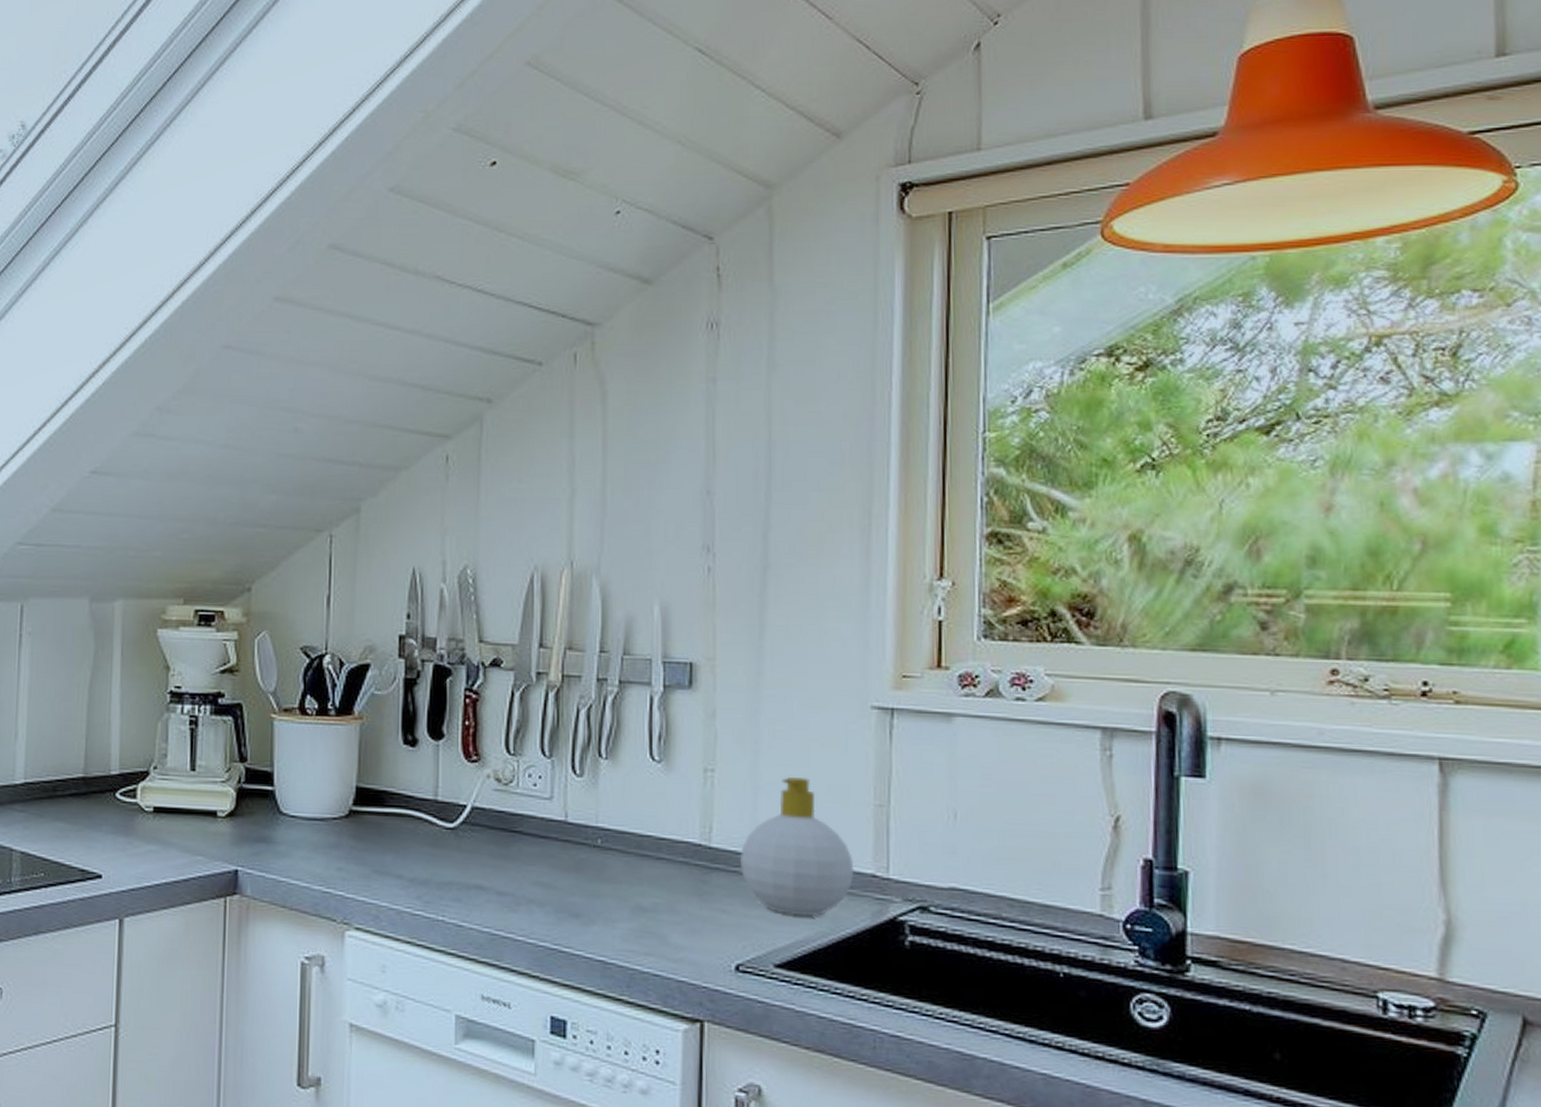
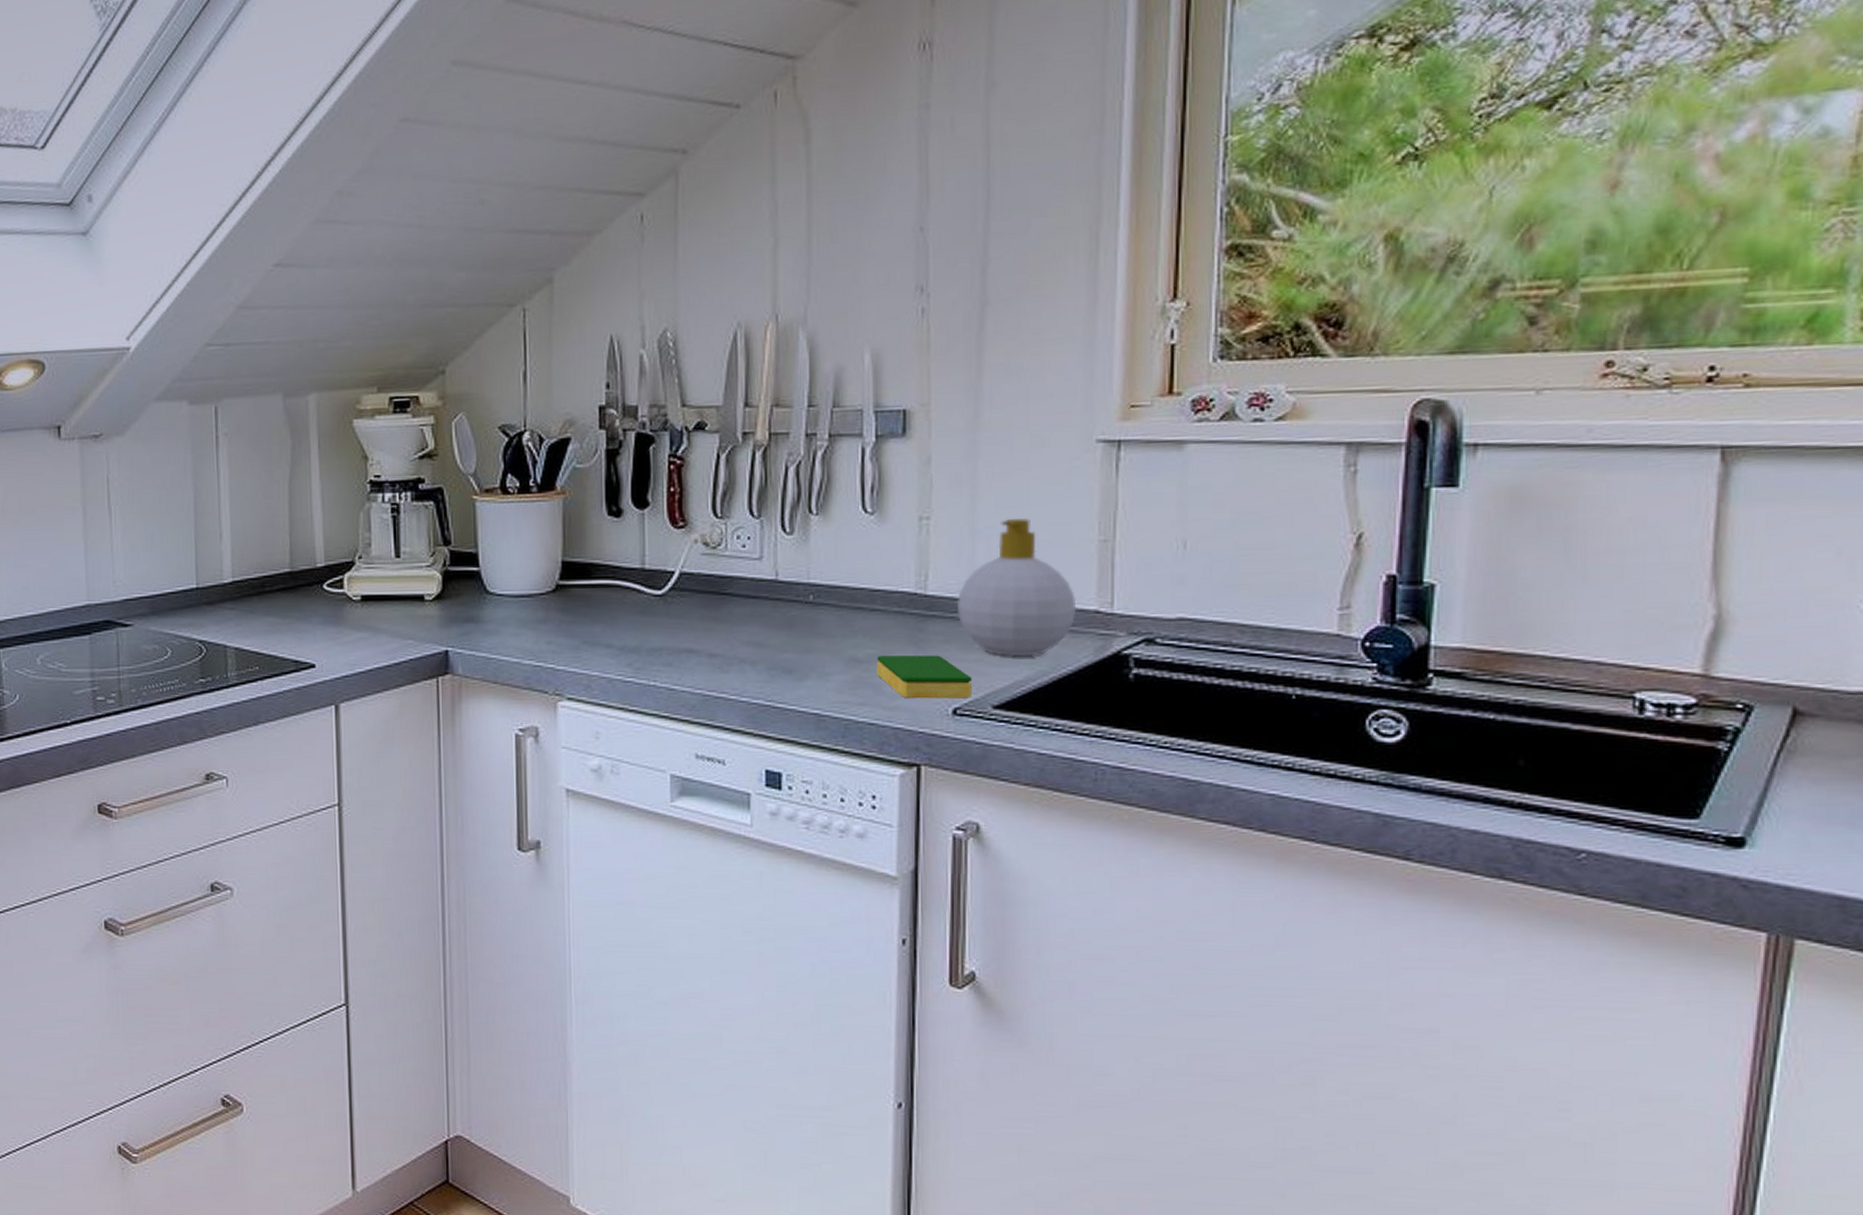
dish sponge: none [662,904,754,955] -> present [877,655,972,699]

